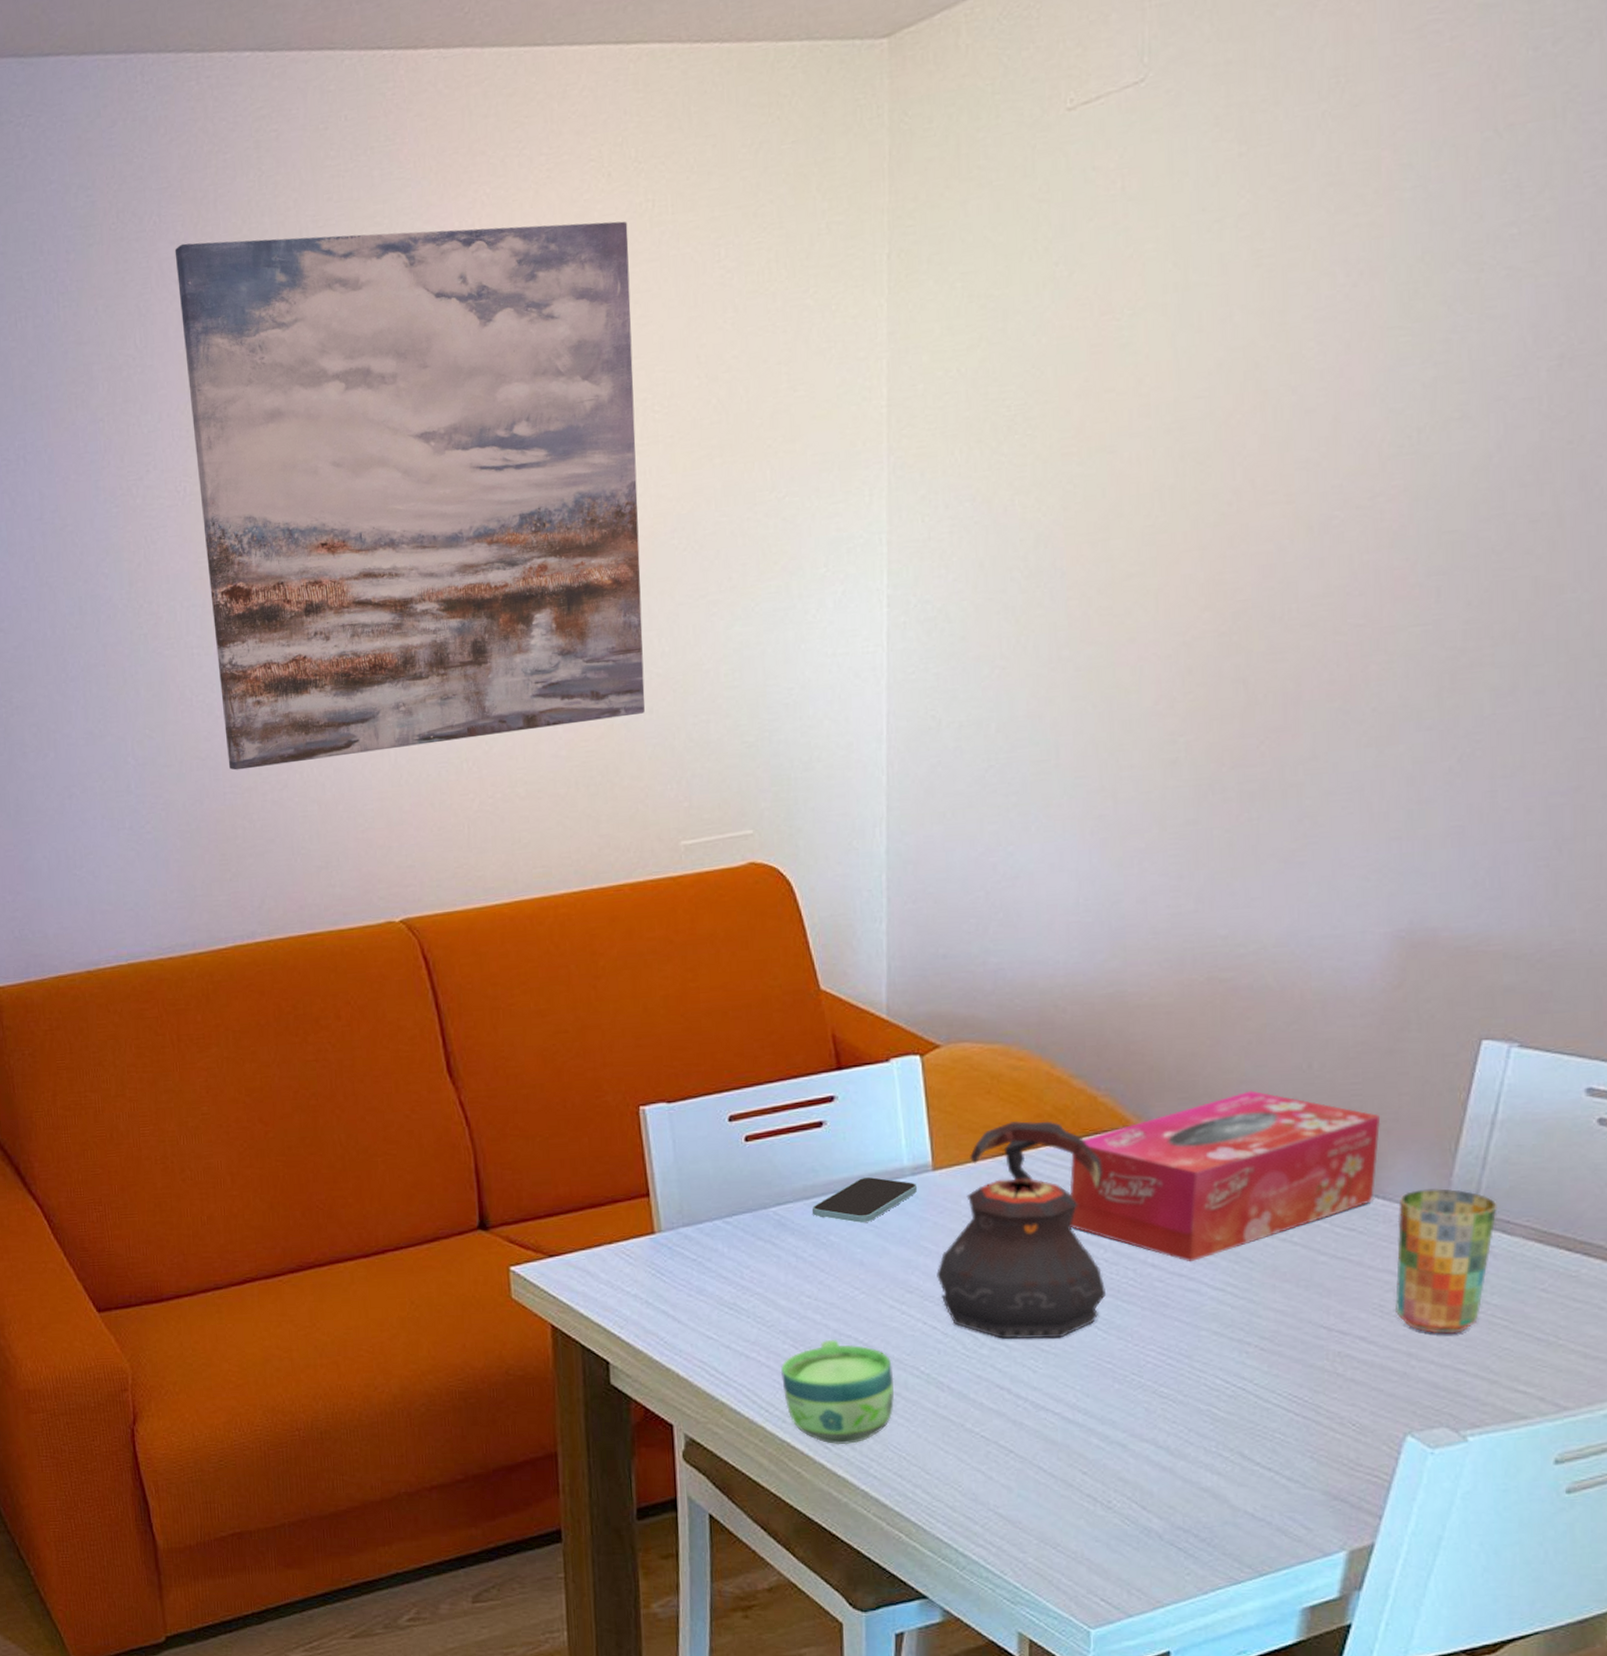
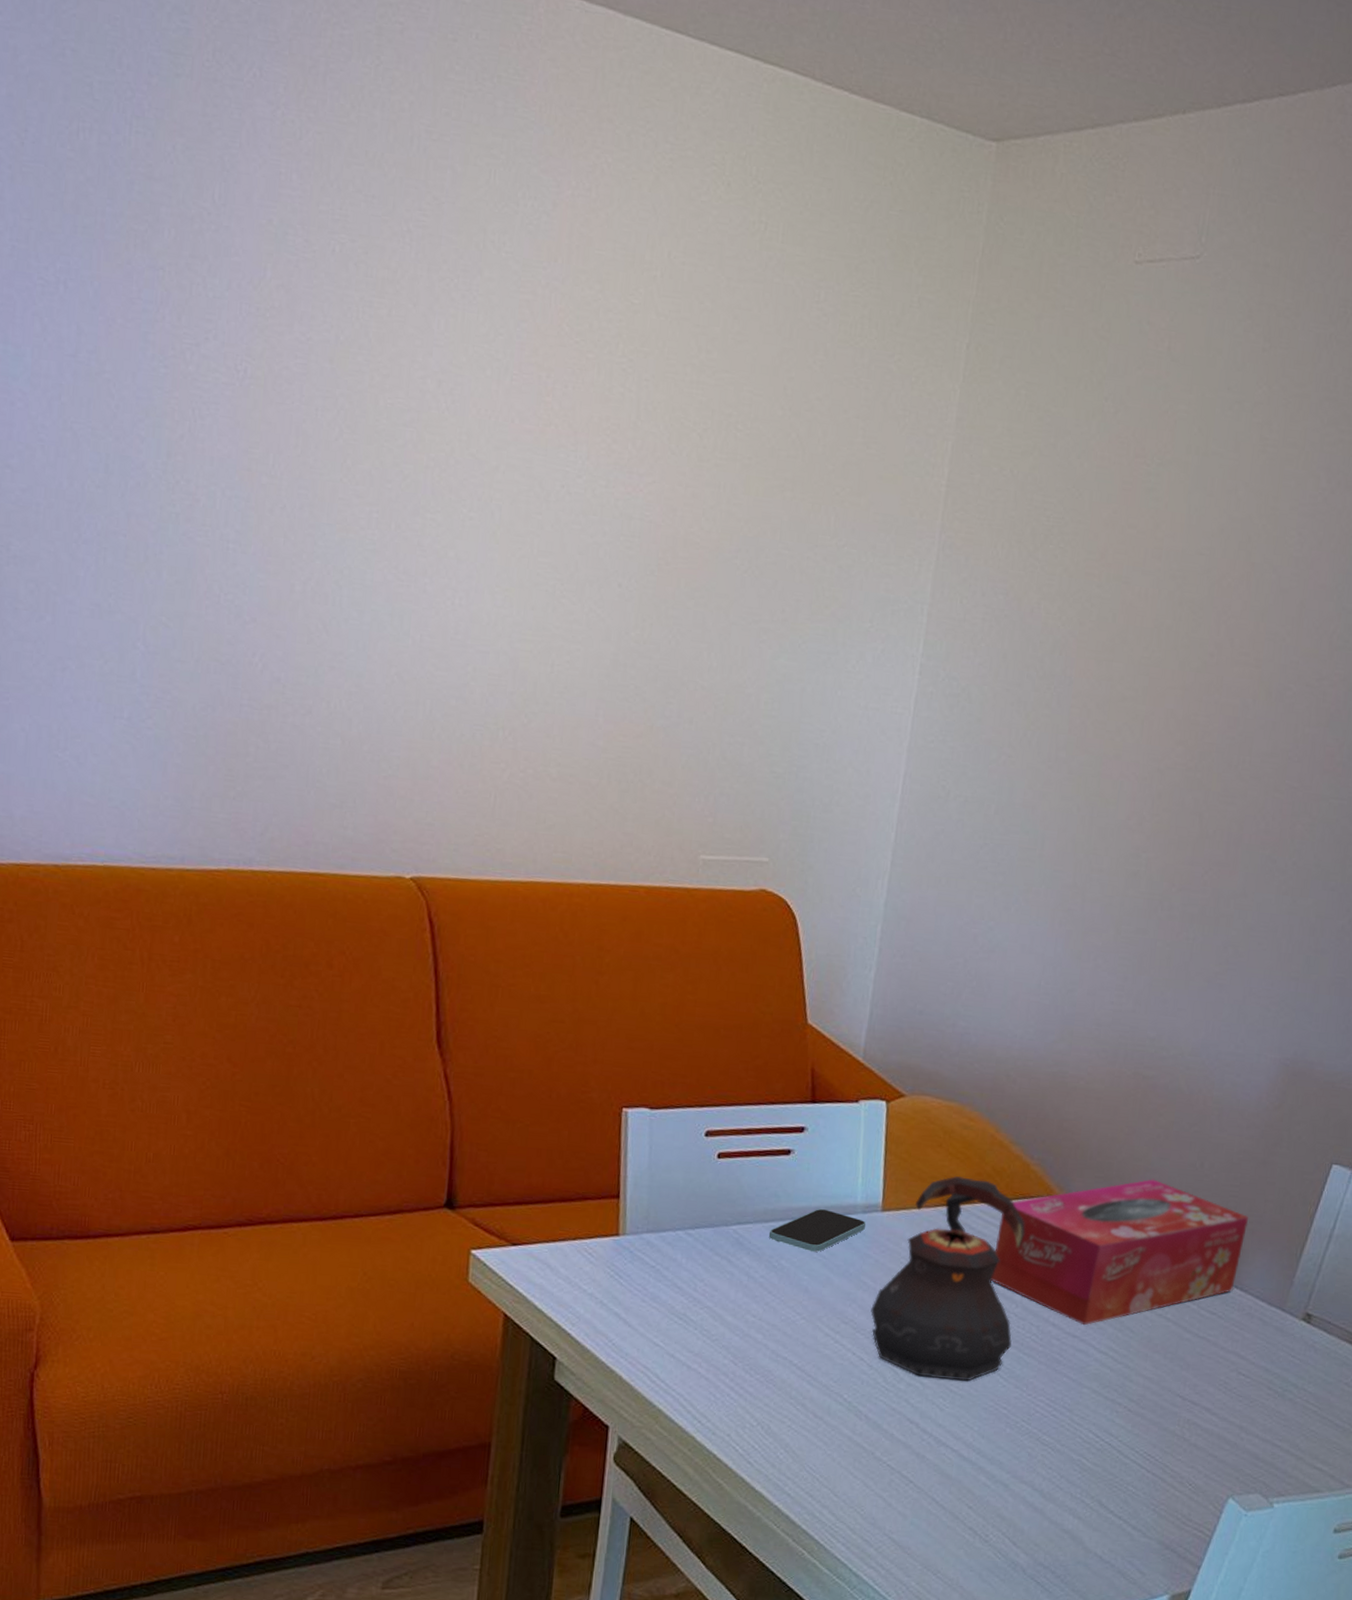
wall art: present [174,221,645,771] -> none [250,108,739,722]
cup: present [780,1340,894,1445] -> none [717,1360,820,1462]
cup: present [1395,1188,1497,1334] -> none [1236,1285,1324,1414]

